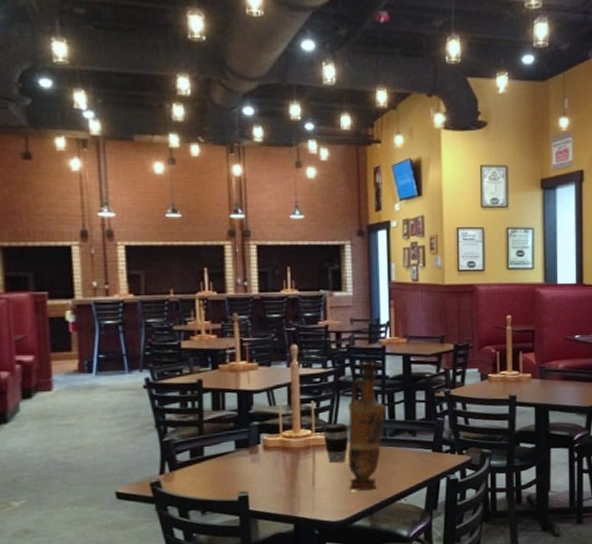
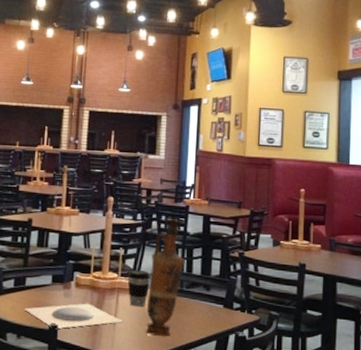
plate: none [207,466,322,498] -> present [25,303,123,329]

